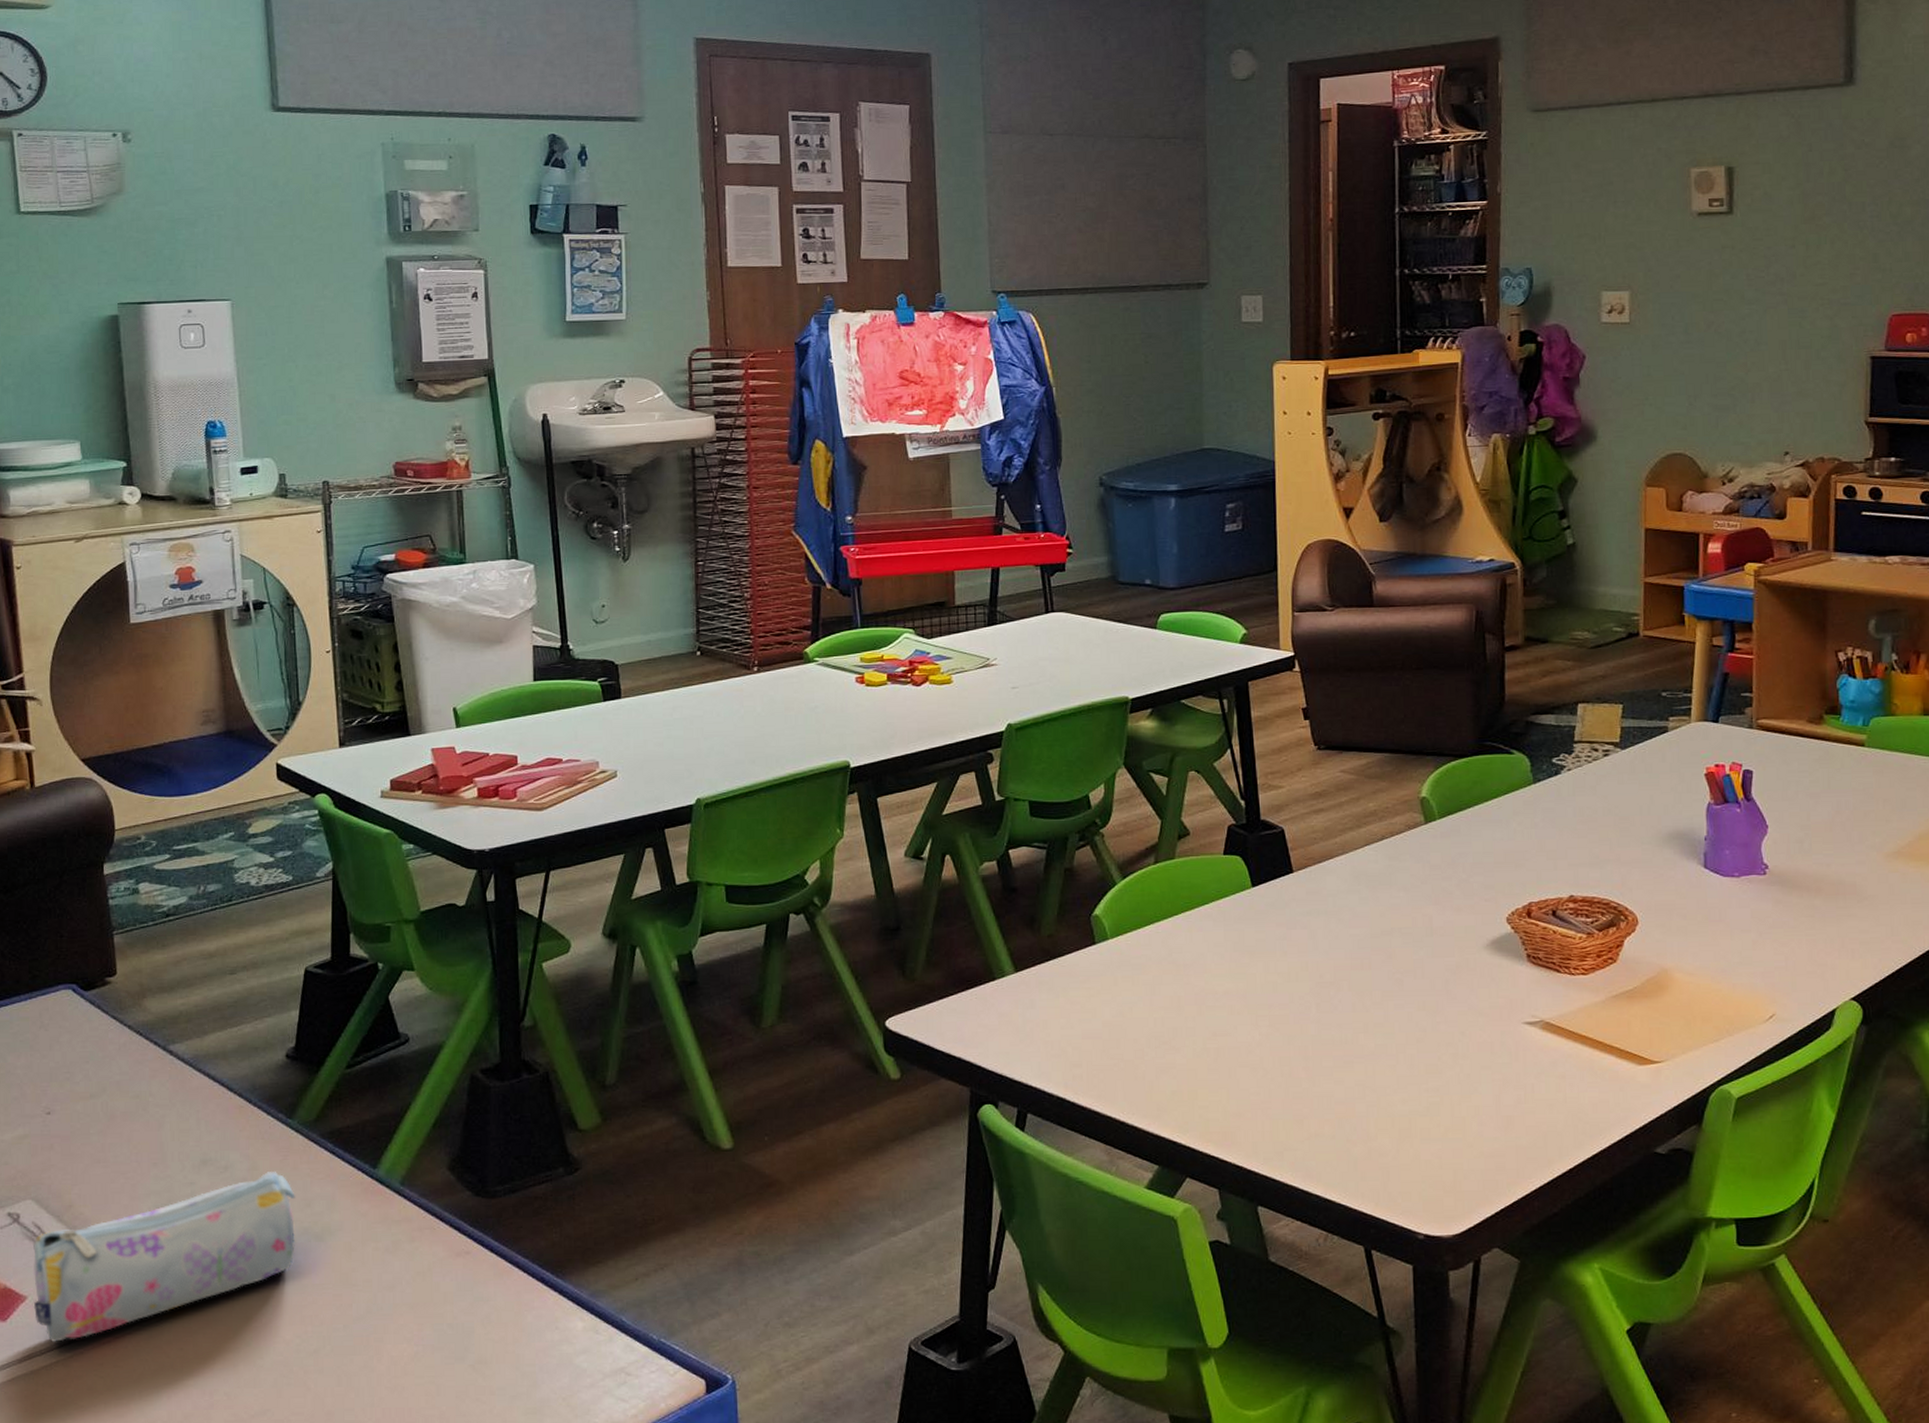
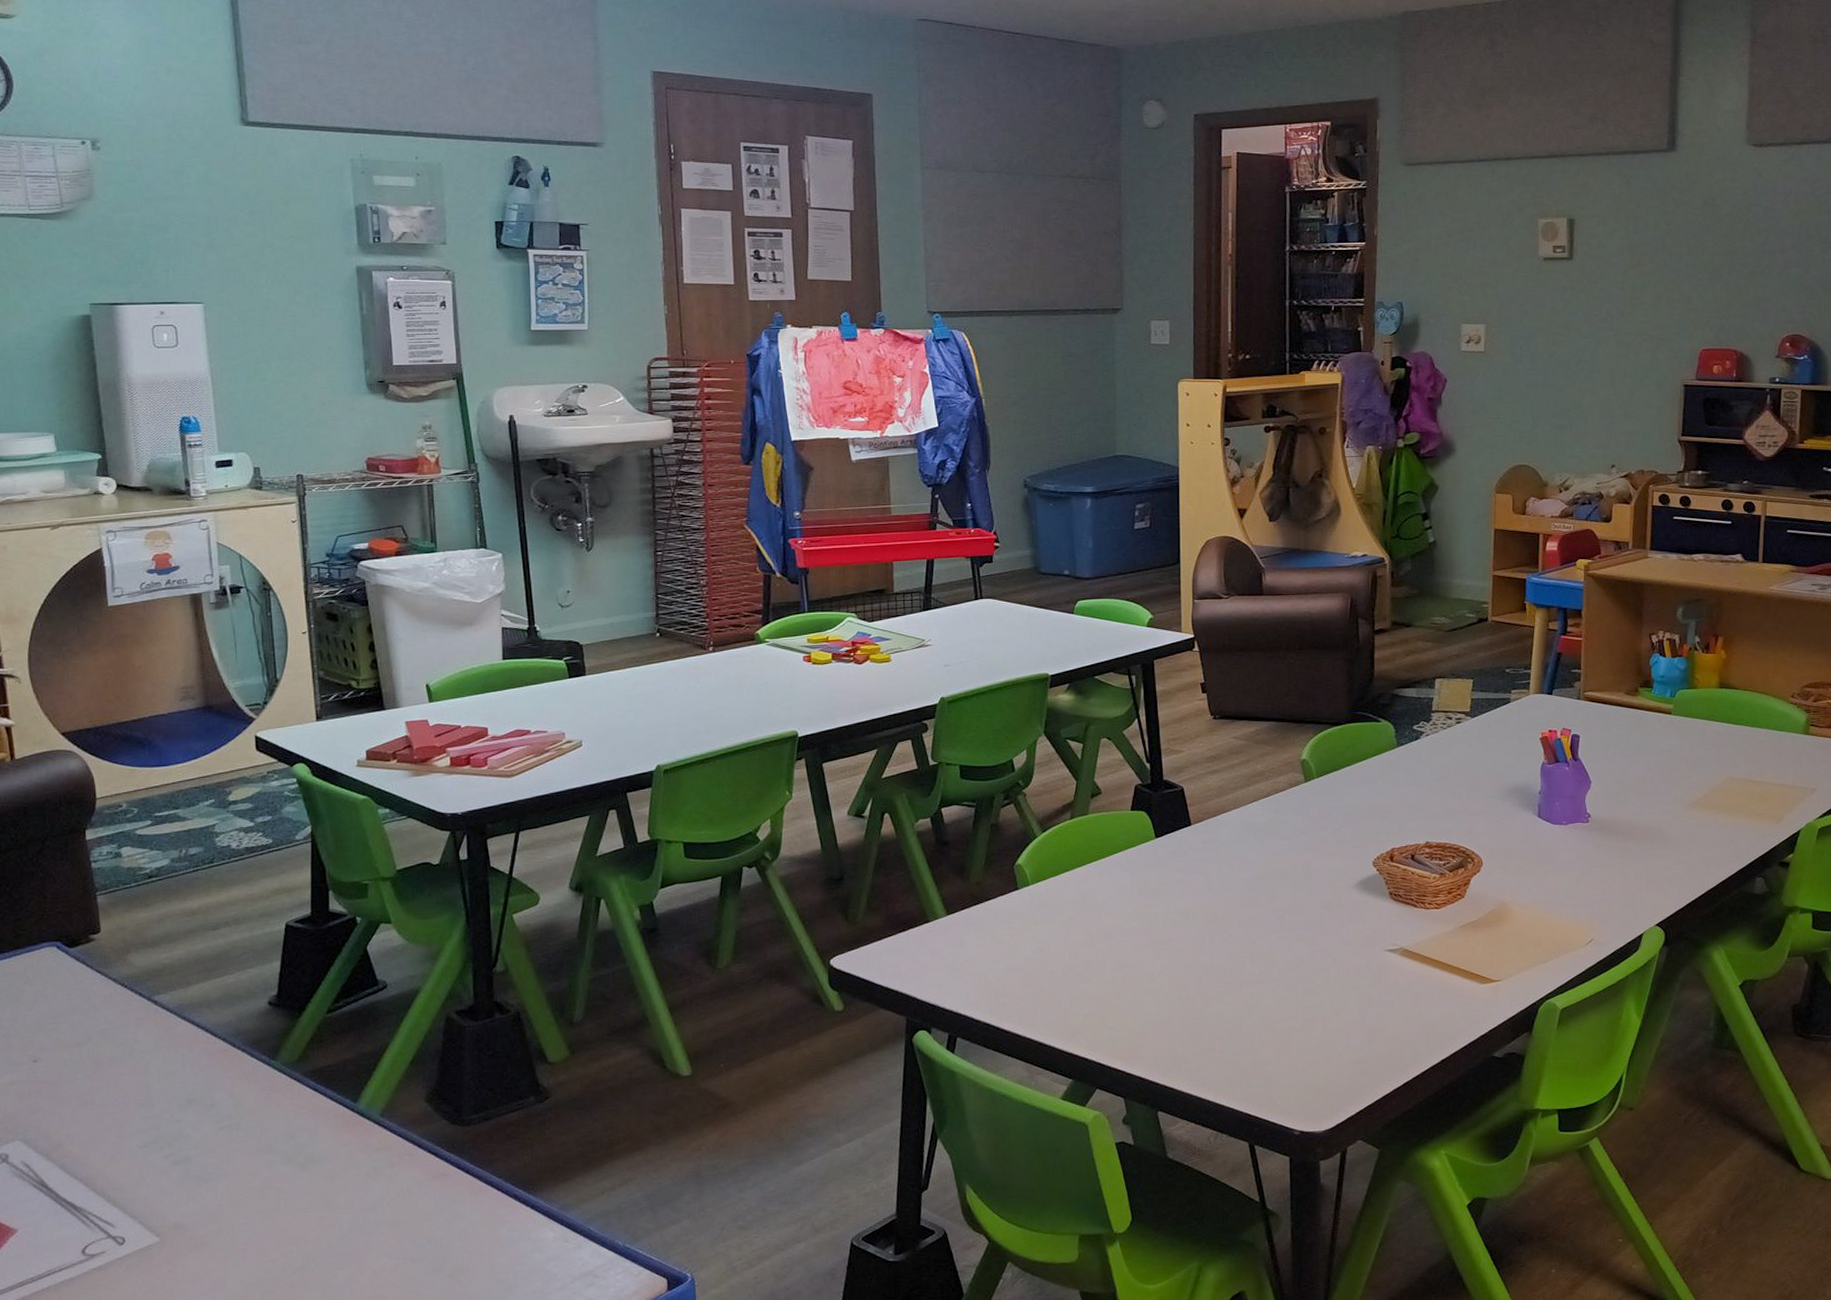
pencil case: present [33,1172,295,1342] -> none [23,1108,280,1270]

